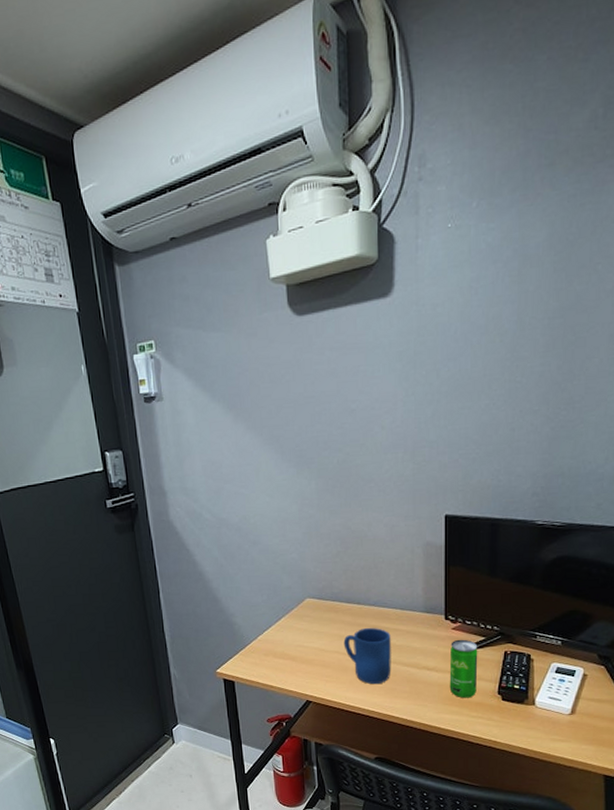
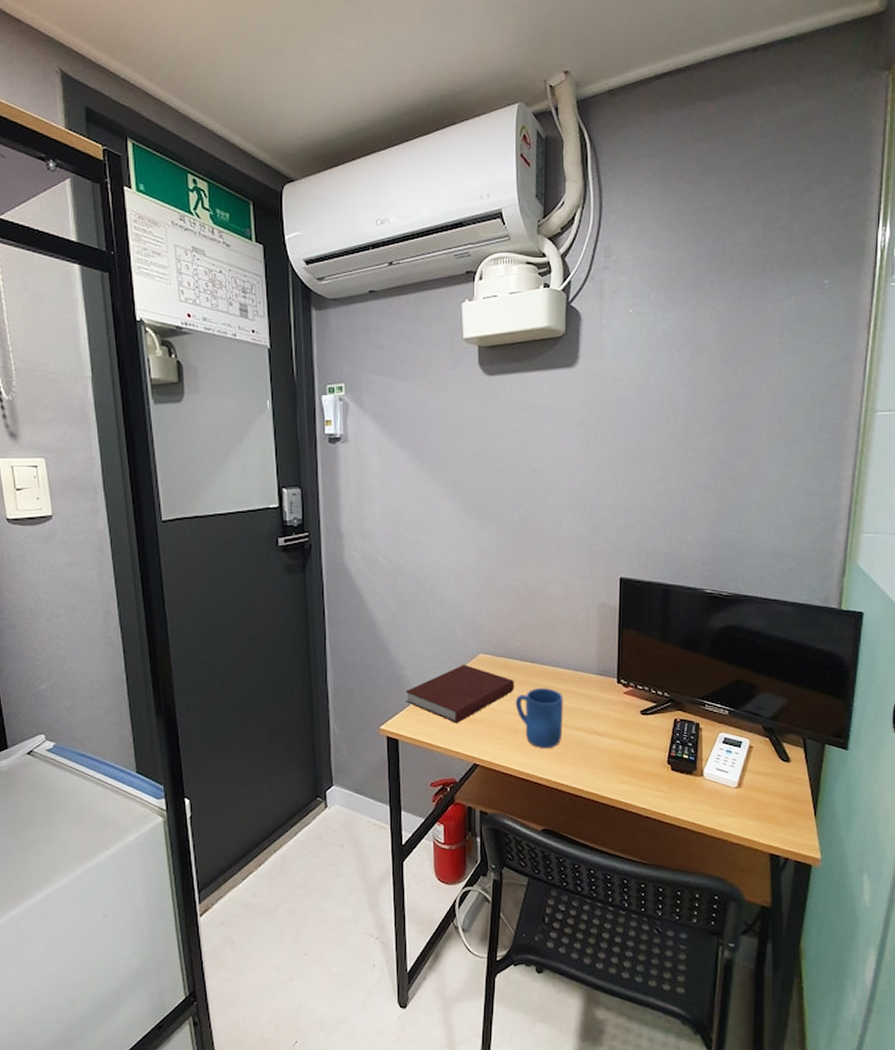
notebook: none [237,609,342,664] -> present [405,665,514,723]
beverage can: present [449,639,478,698] -> none [620,704,649,767]

